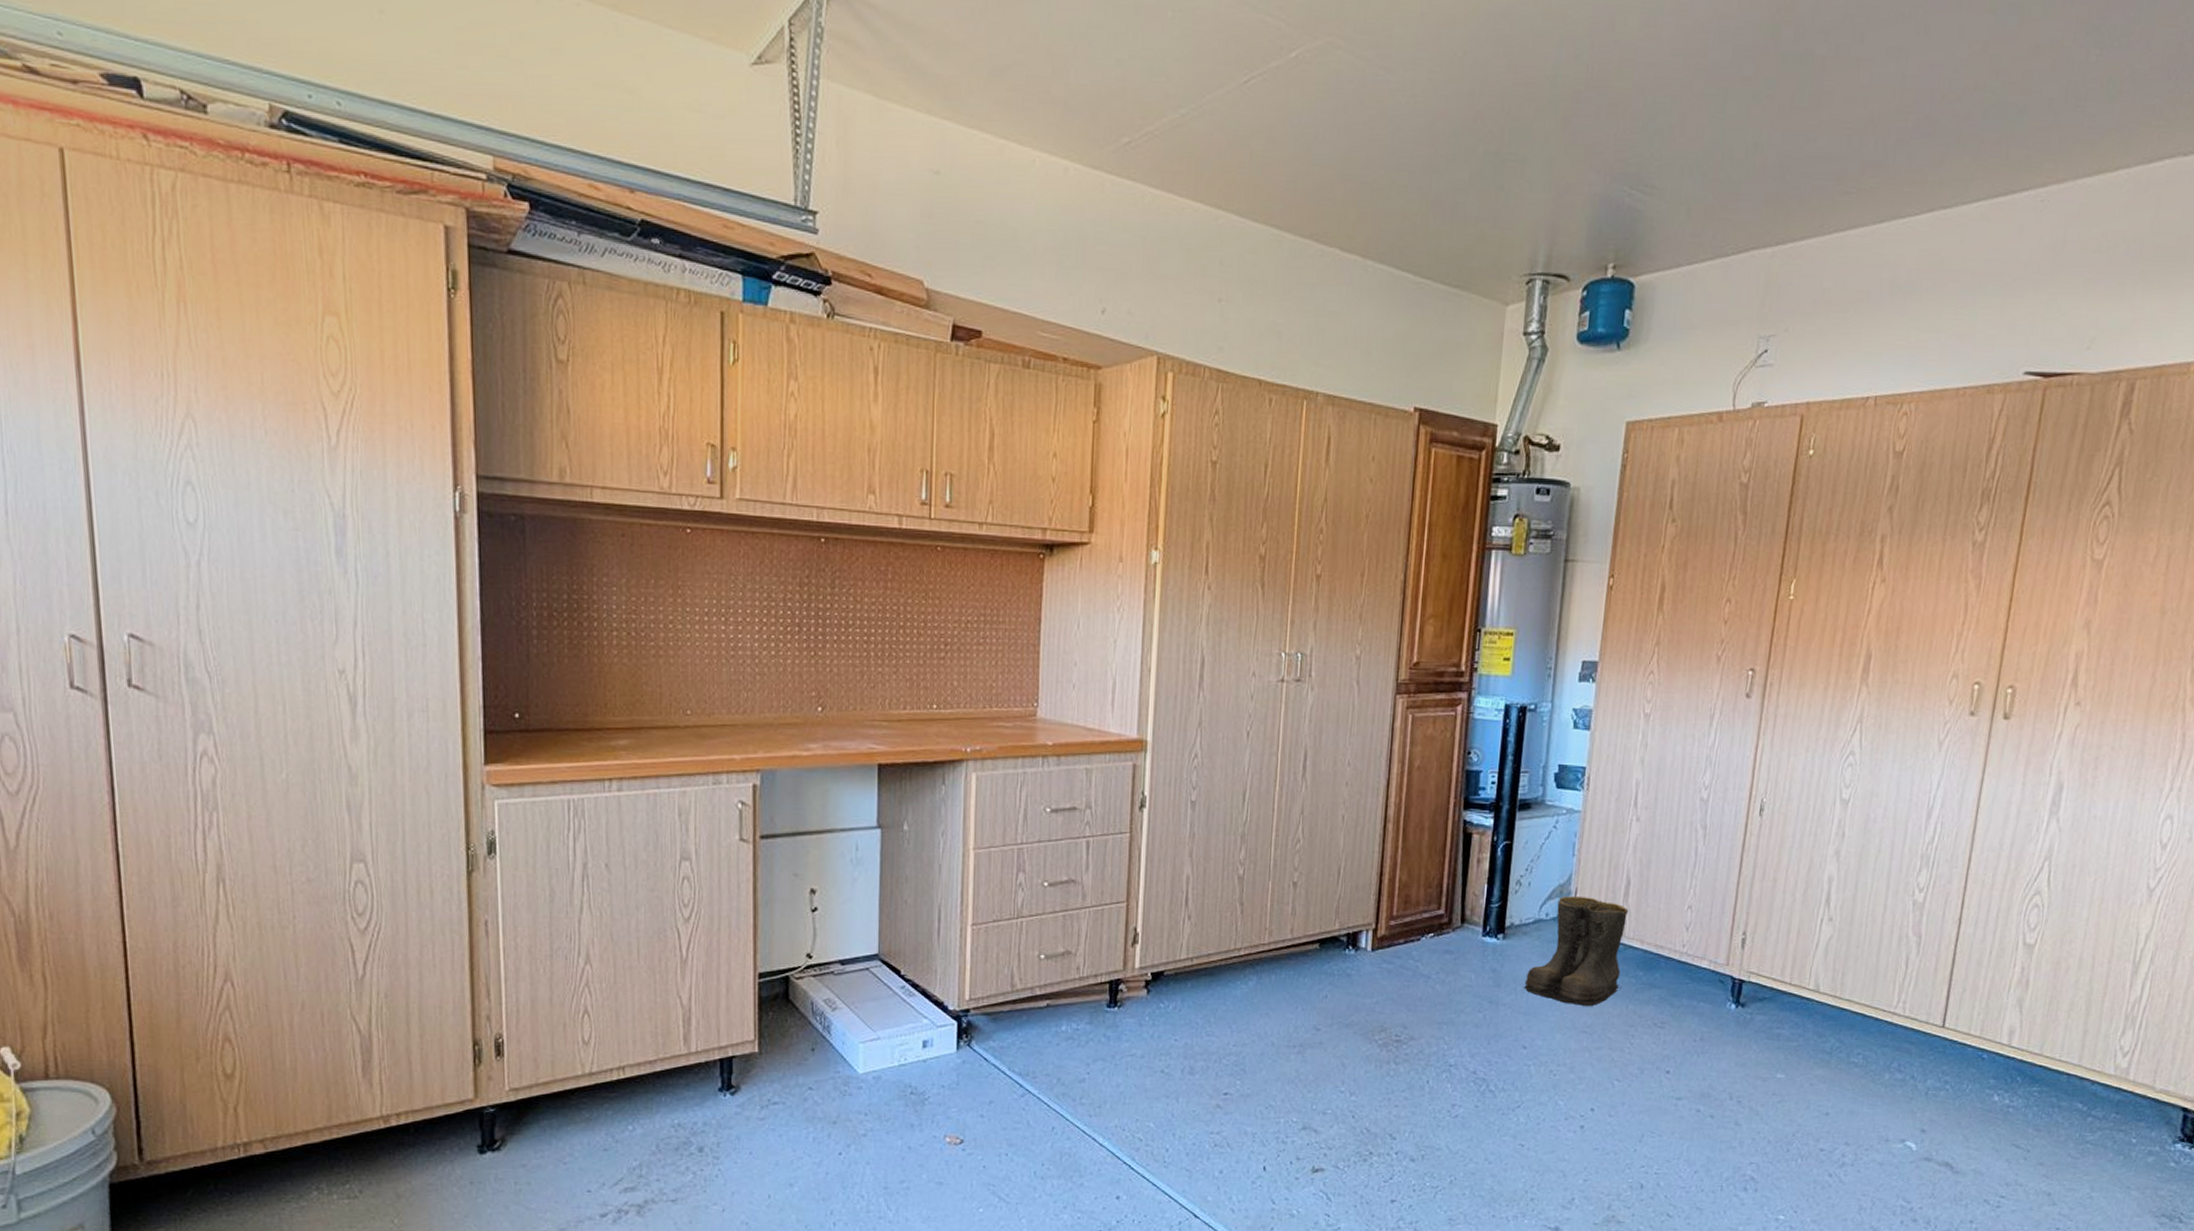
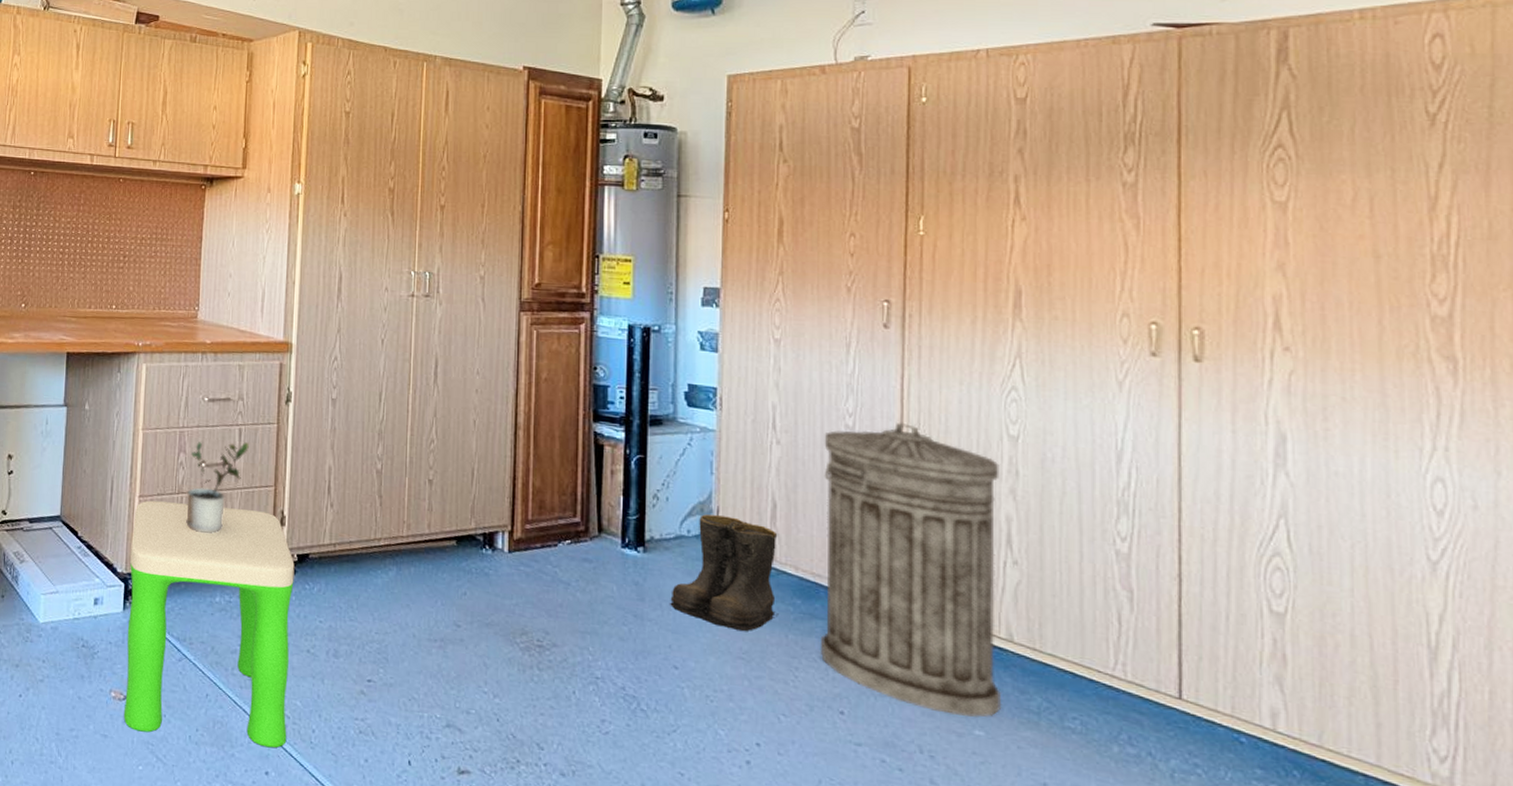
stool: none [960,928,1148,1174] -> present [123,500,295,748]
potted plant: none [1027,856,1098,960] -> present [186,442,249,534]
trash can: none [1655,792,1830,1062] -> present [821,422,1002,717]

